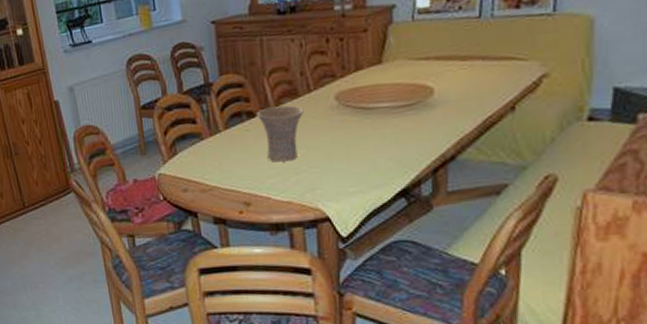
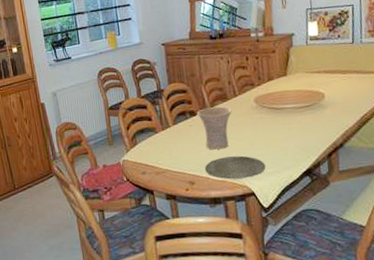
plate: none [265,170,347,201] -> present [205,156,266,180]

